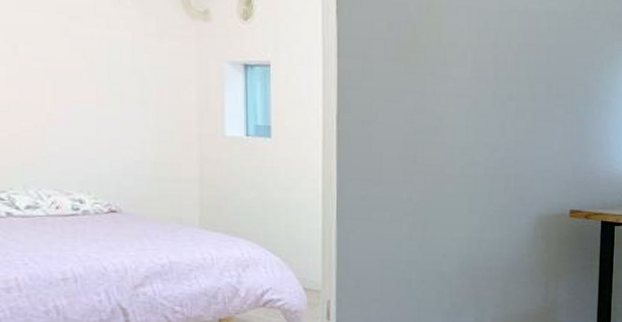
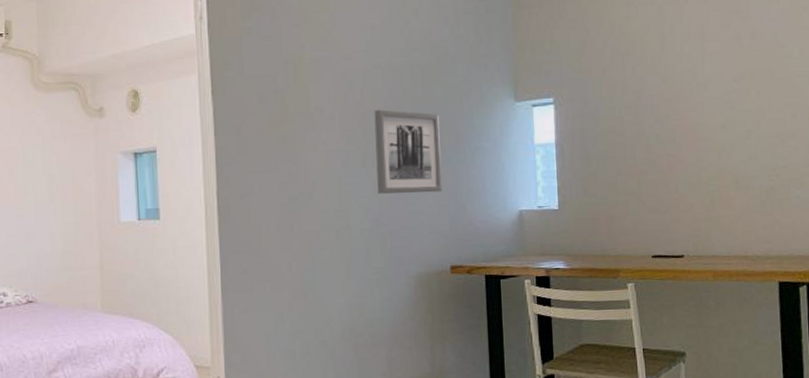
wall art: none [505,53,571,140] -> present [374,109,442,194]

